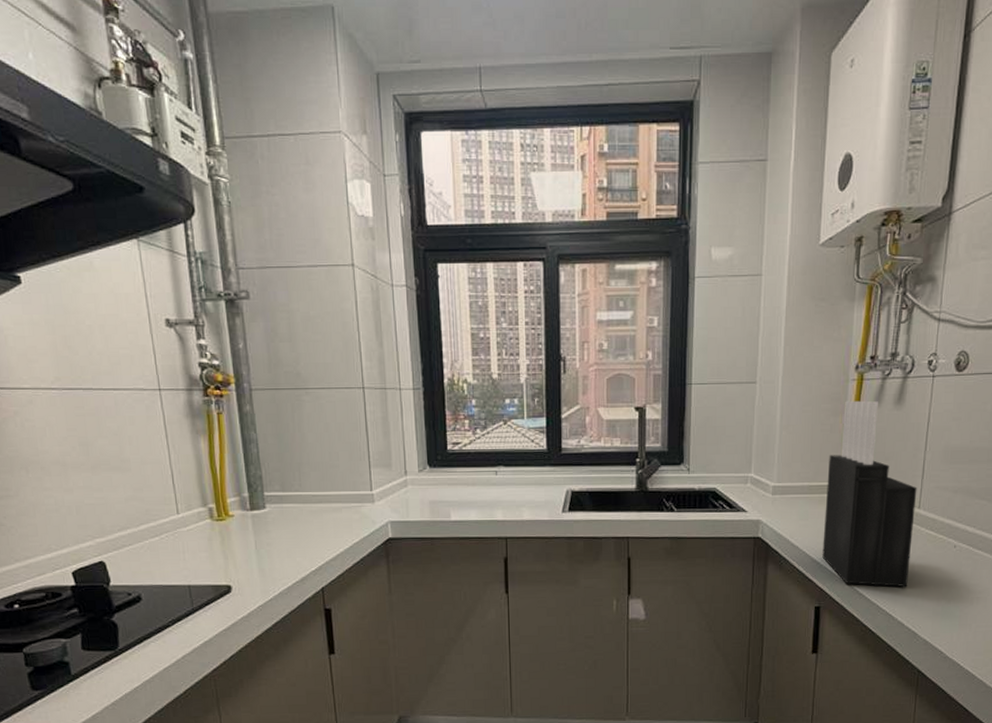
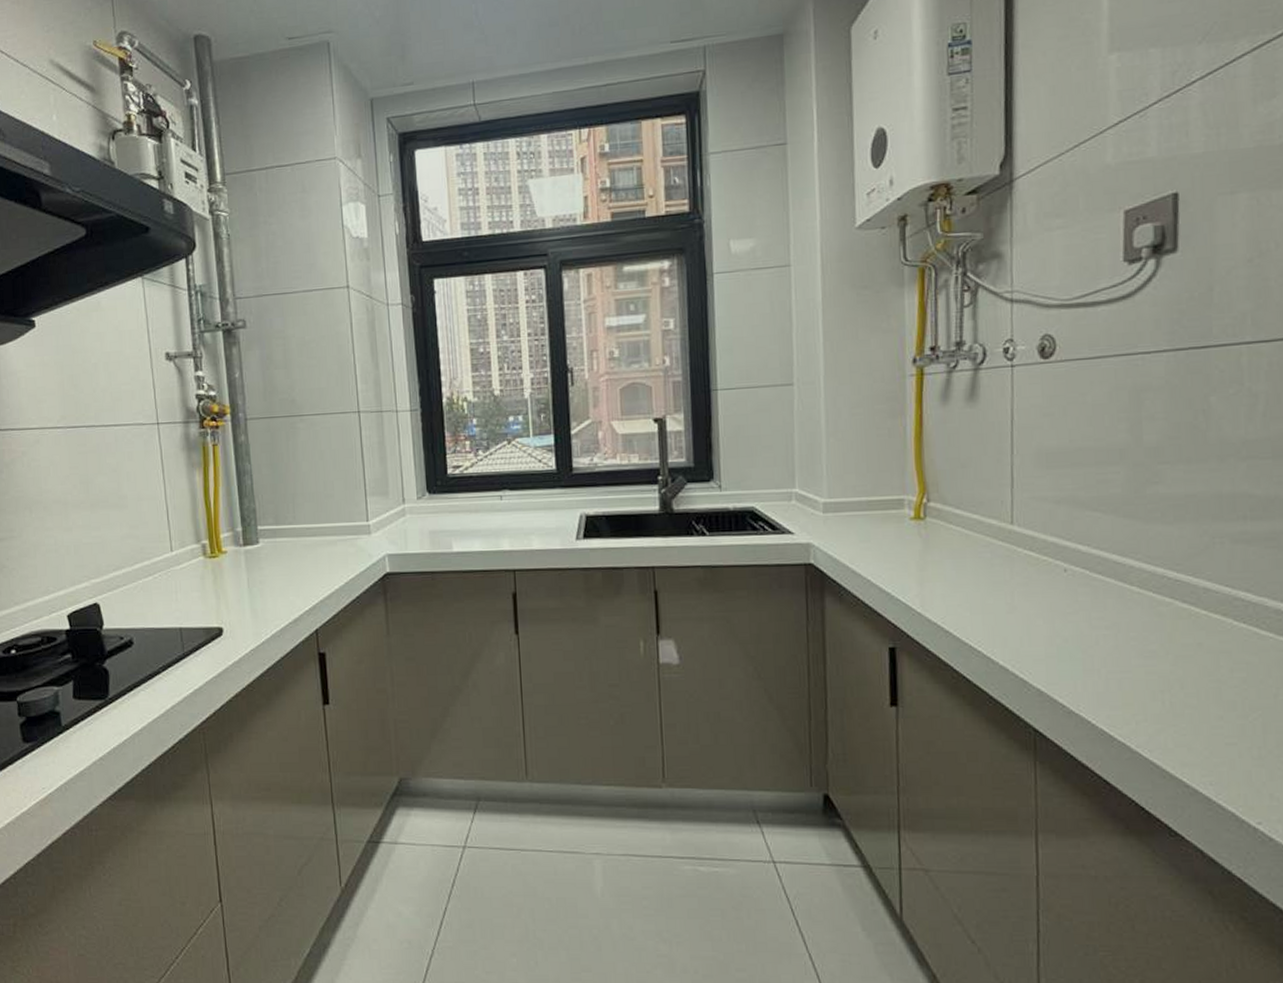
knife block: present [822,400,917,588] -> none [890,399,1008,623]

